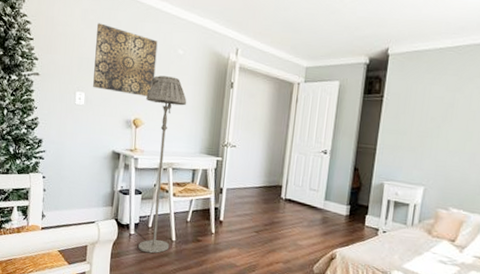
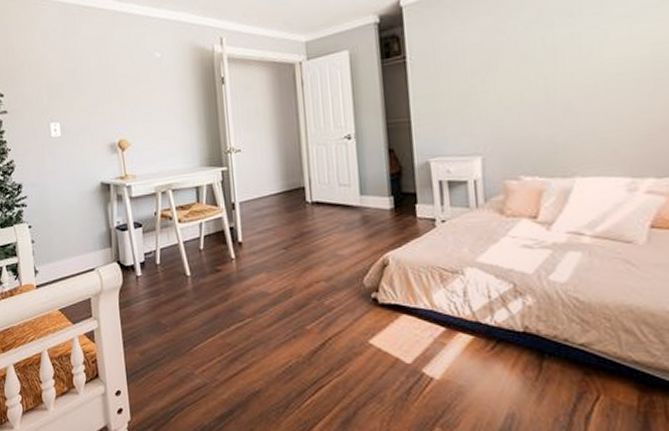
wall art: present [93,23,158,97] -> none [61,41,134,115]
floor lamp: present [138,75,187,254] -> none [128,84,185,296]

